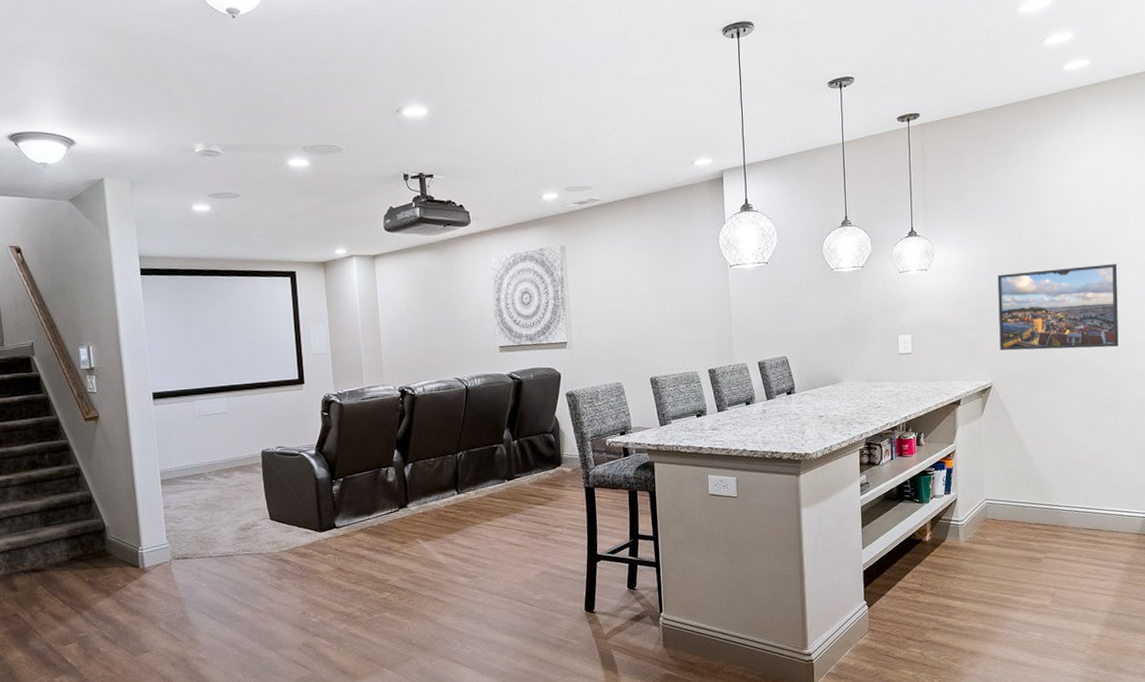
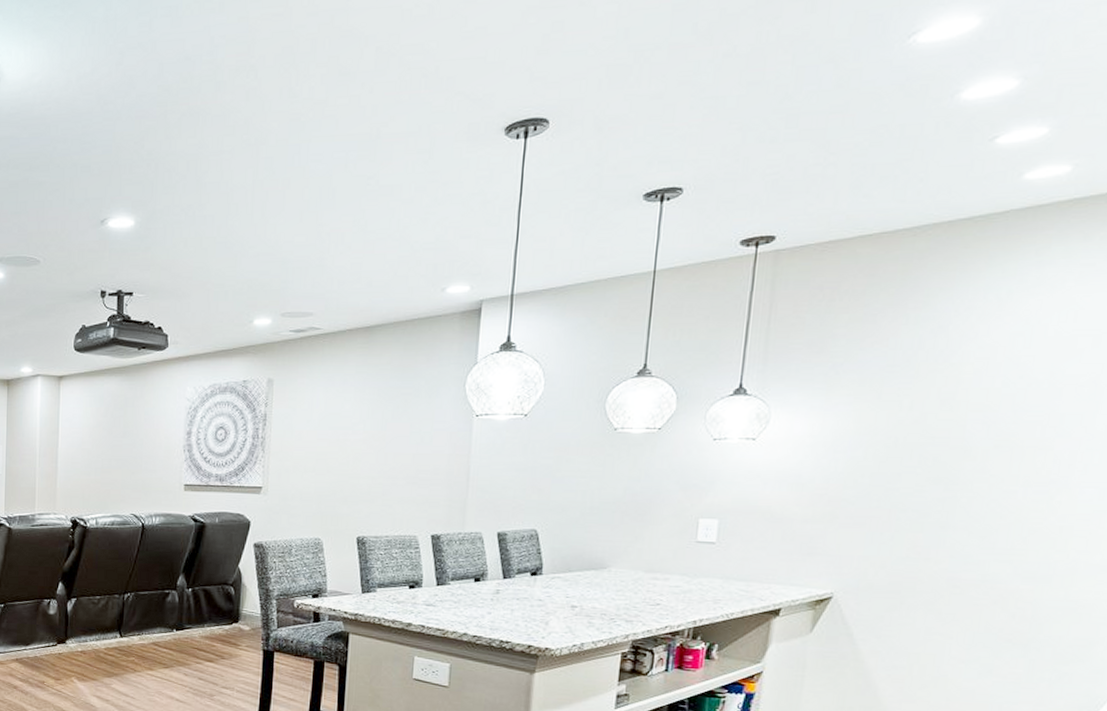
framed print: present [997,264,1119,351] -> none [853,451,1071,565]

